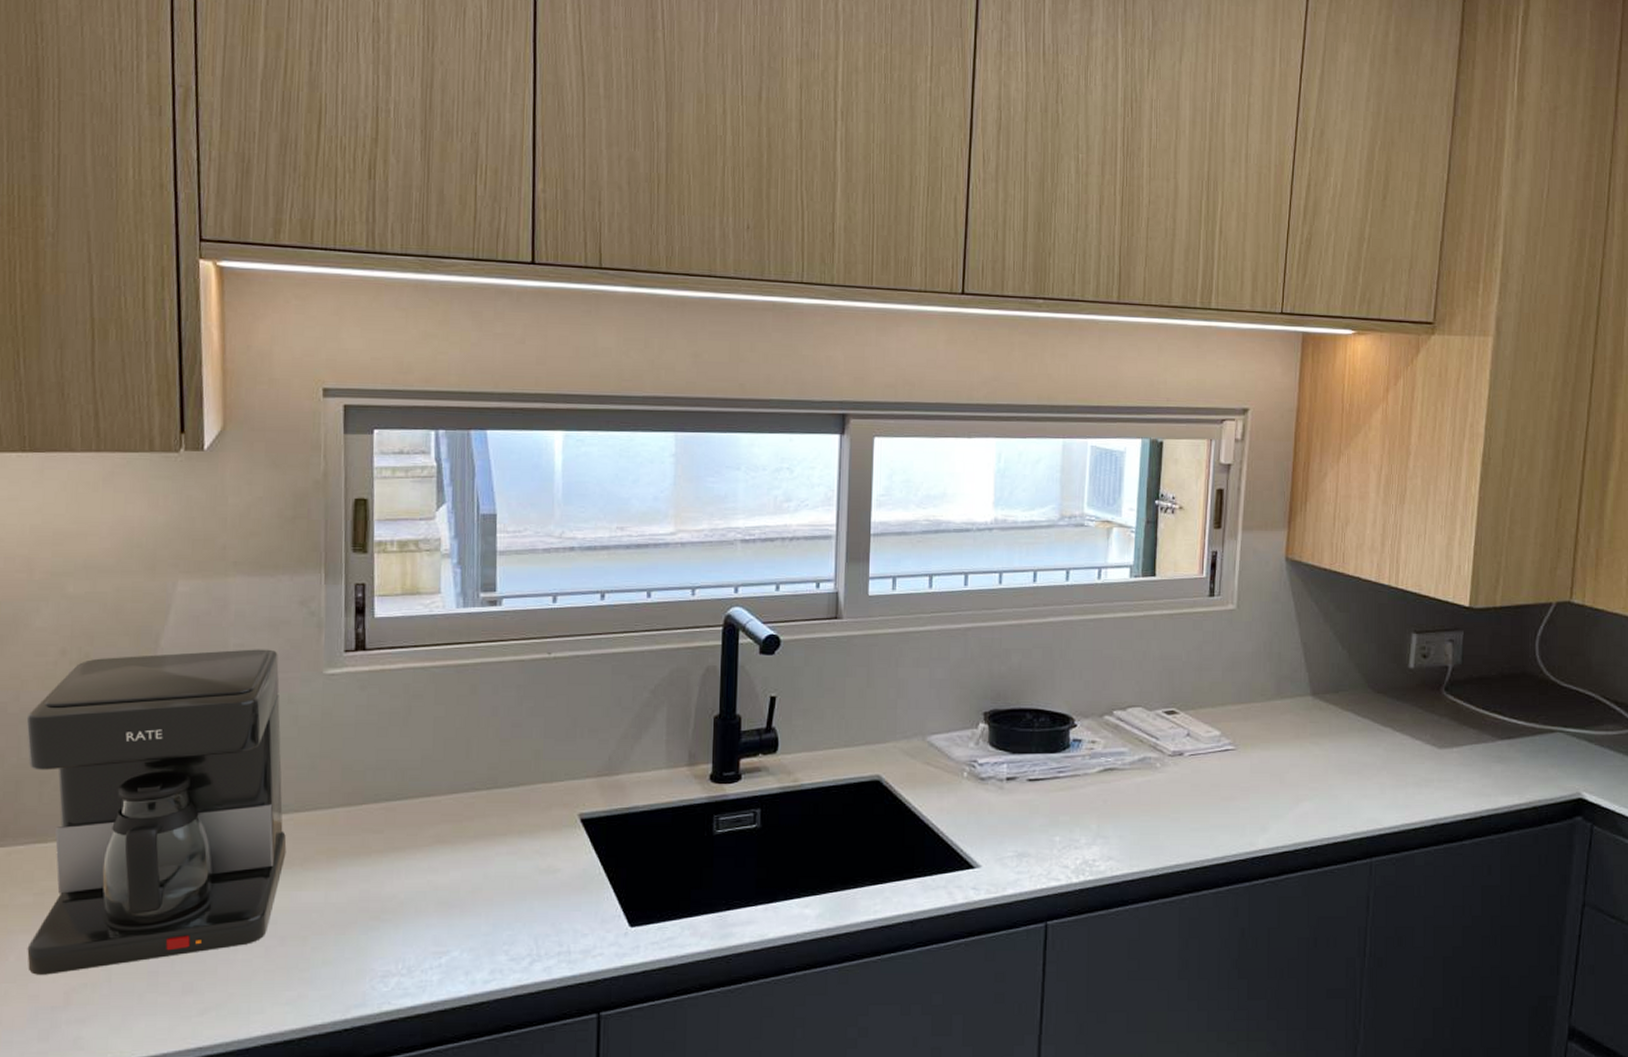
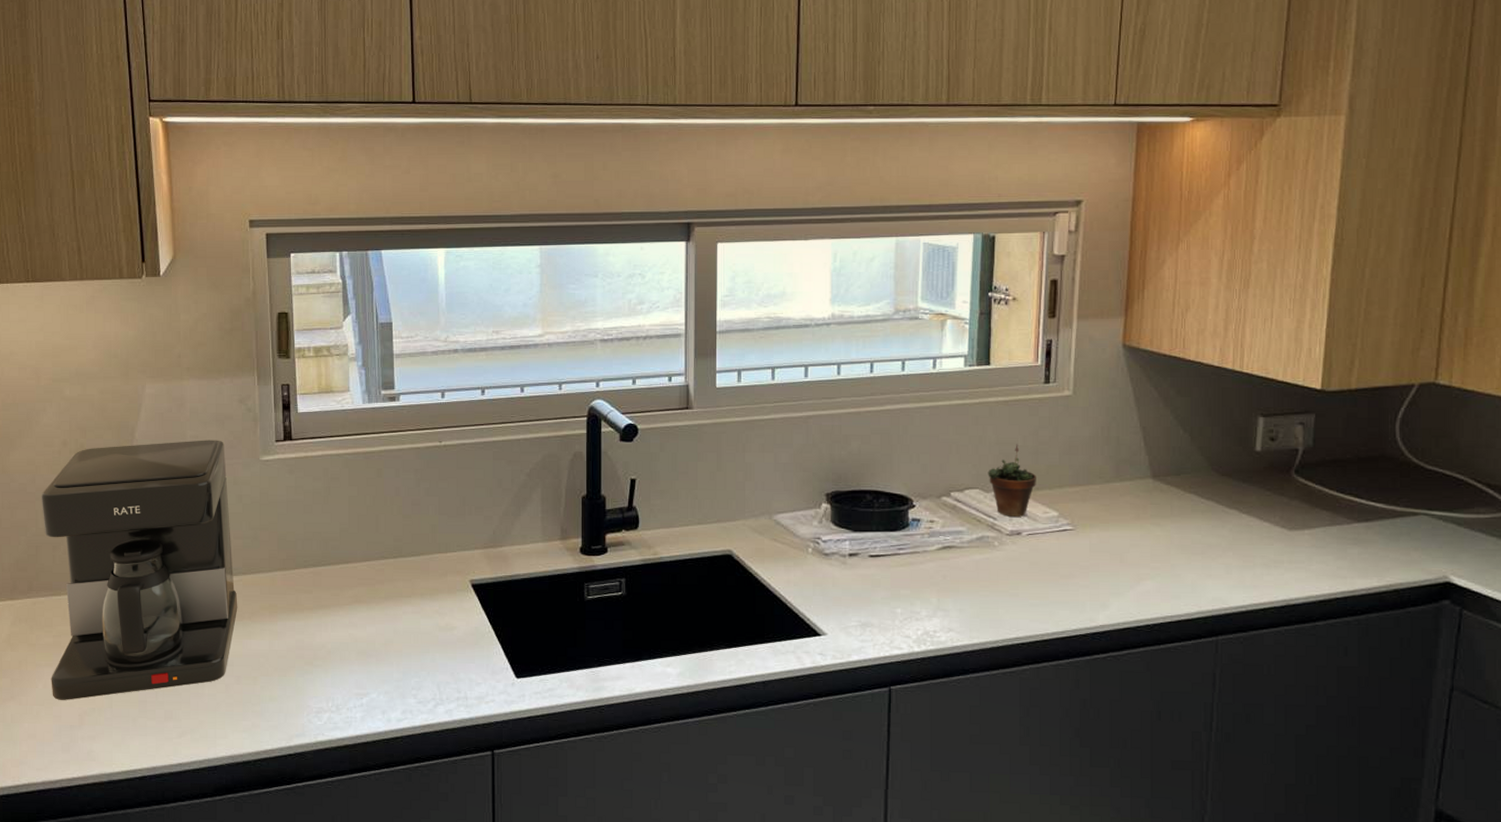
succulent plant: none [1151,660,1199,736] -> present [988,444,1036,517]

